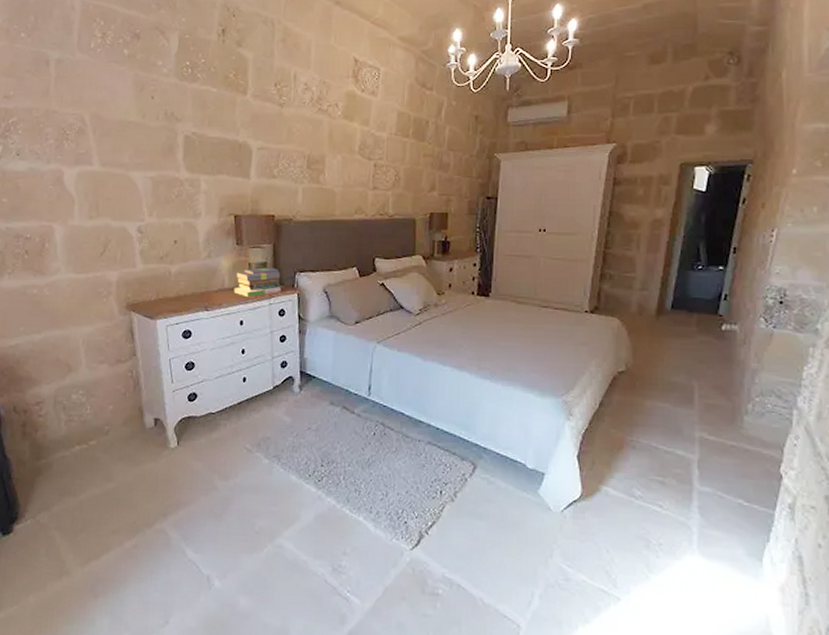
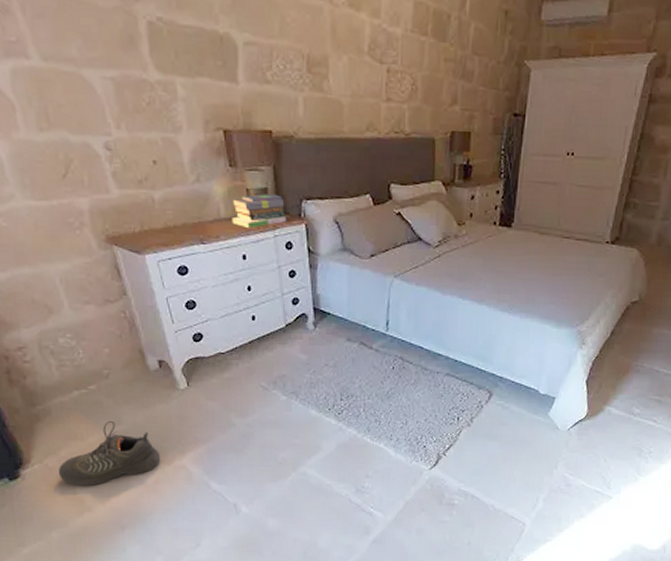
shoe: none [47,478,144,546] -> present [58,421,161,486]

